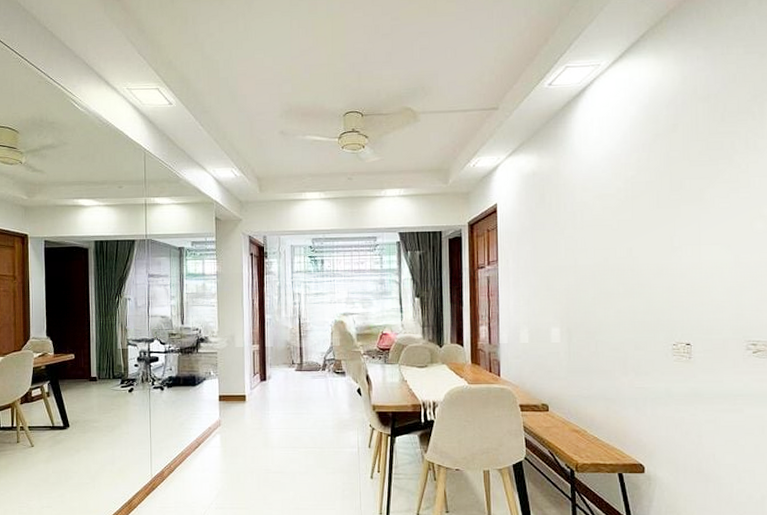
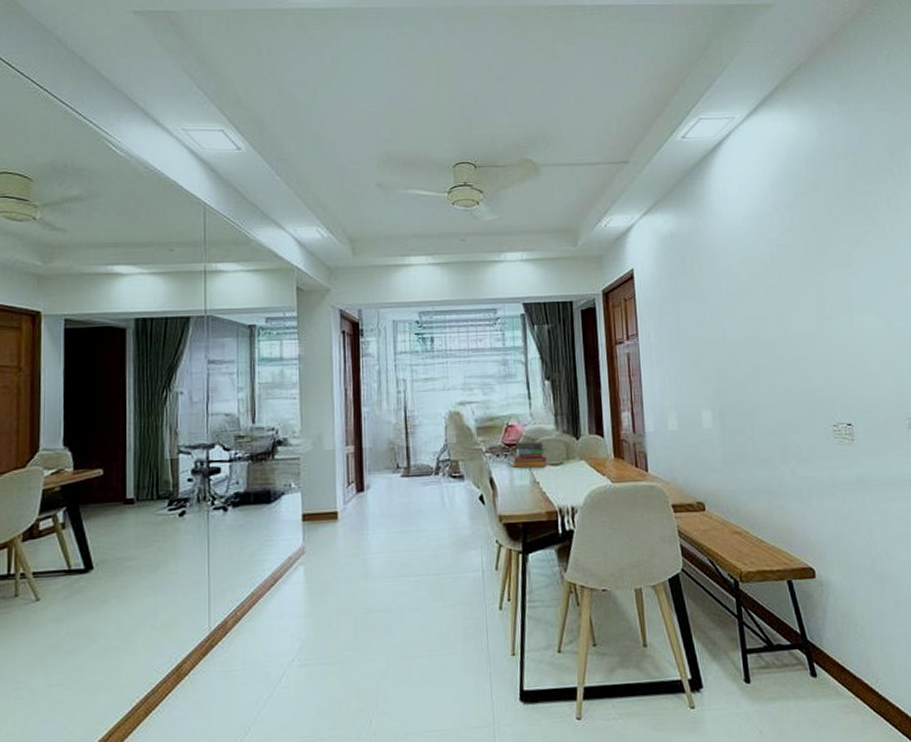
books: none [382,347,414,369] -> present [508,441,547,468]

